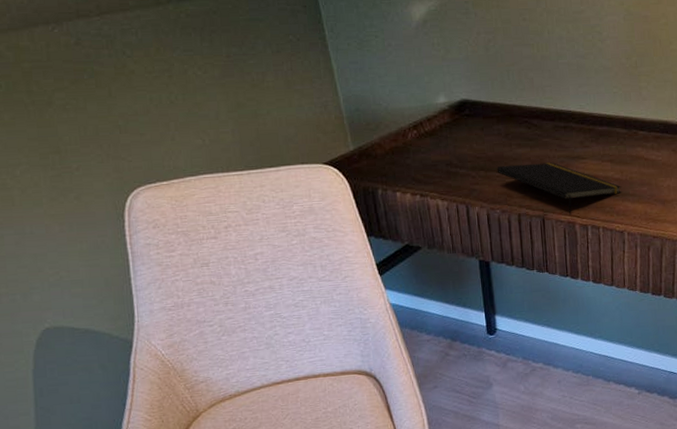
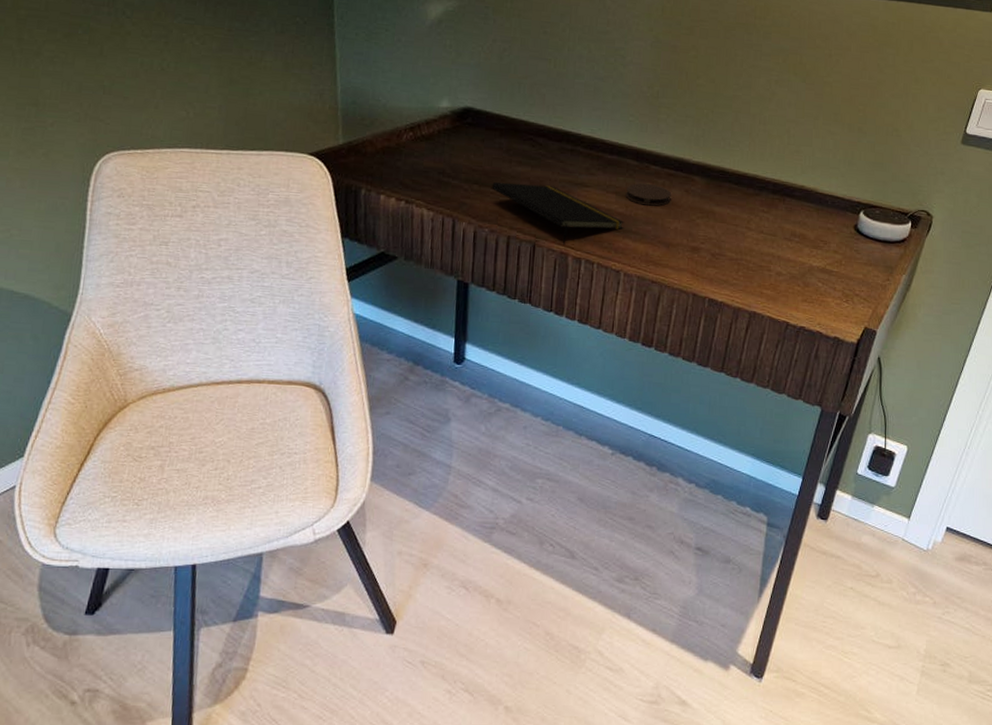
coaster: none [619,148,661,169] -> present [625,183,671,206]

